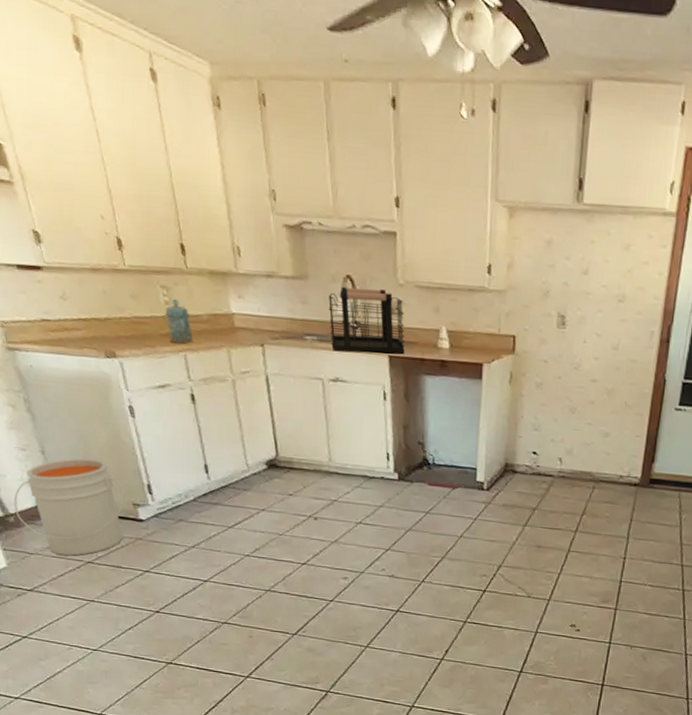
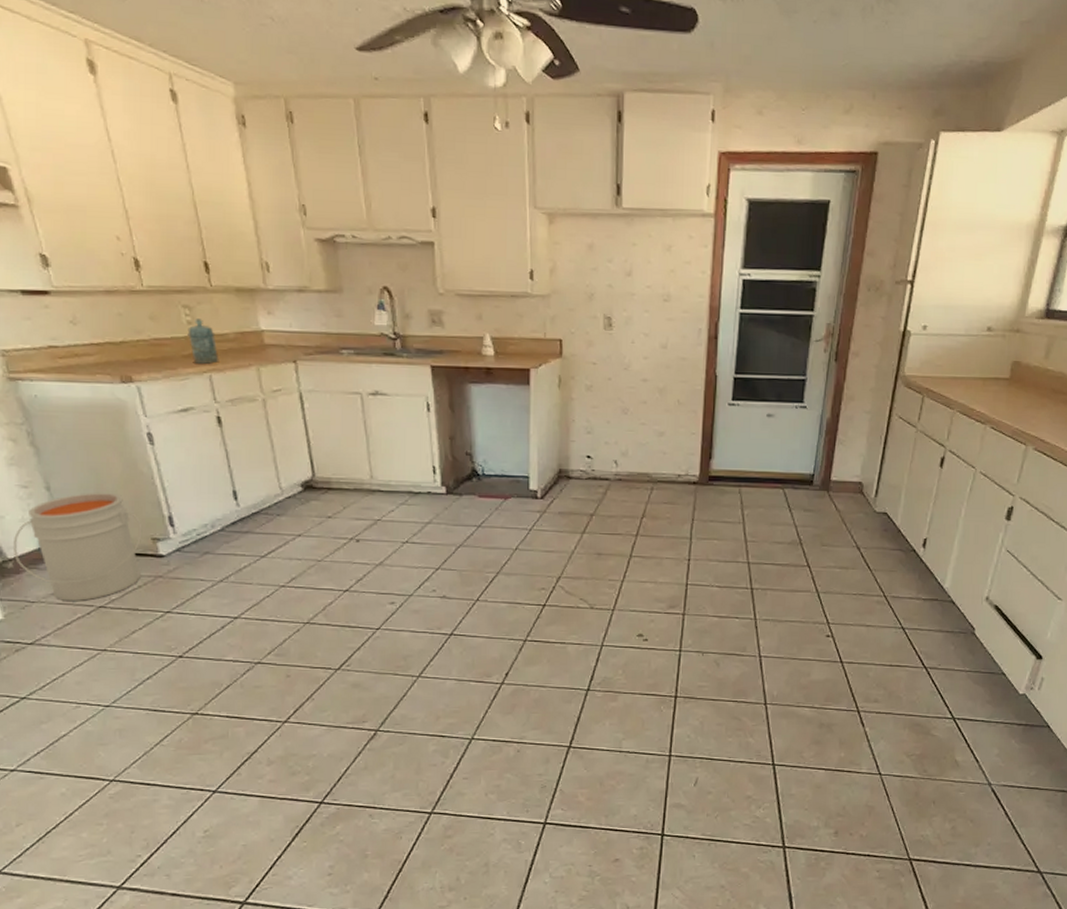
dish rack: present [328,286,405,355] -> none [365,298,448,365]

